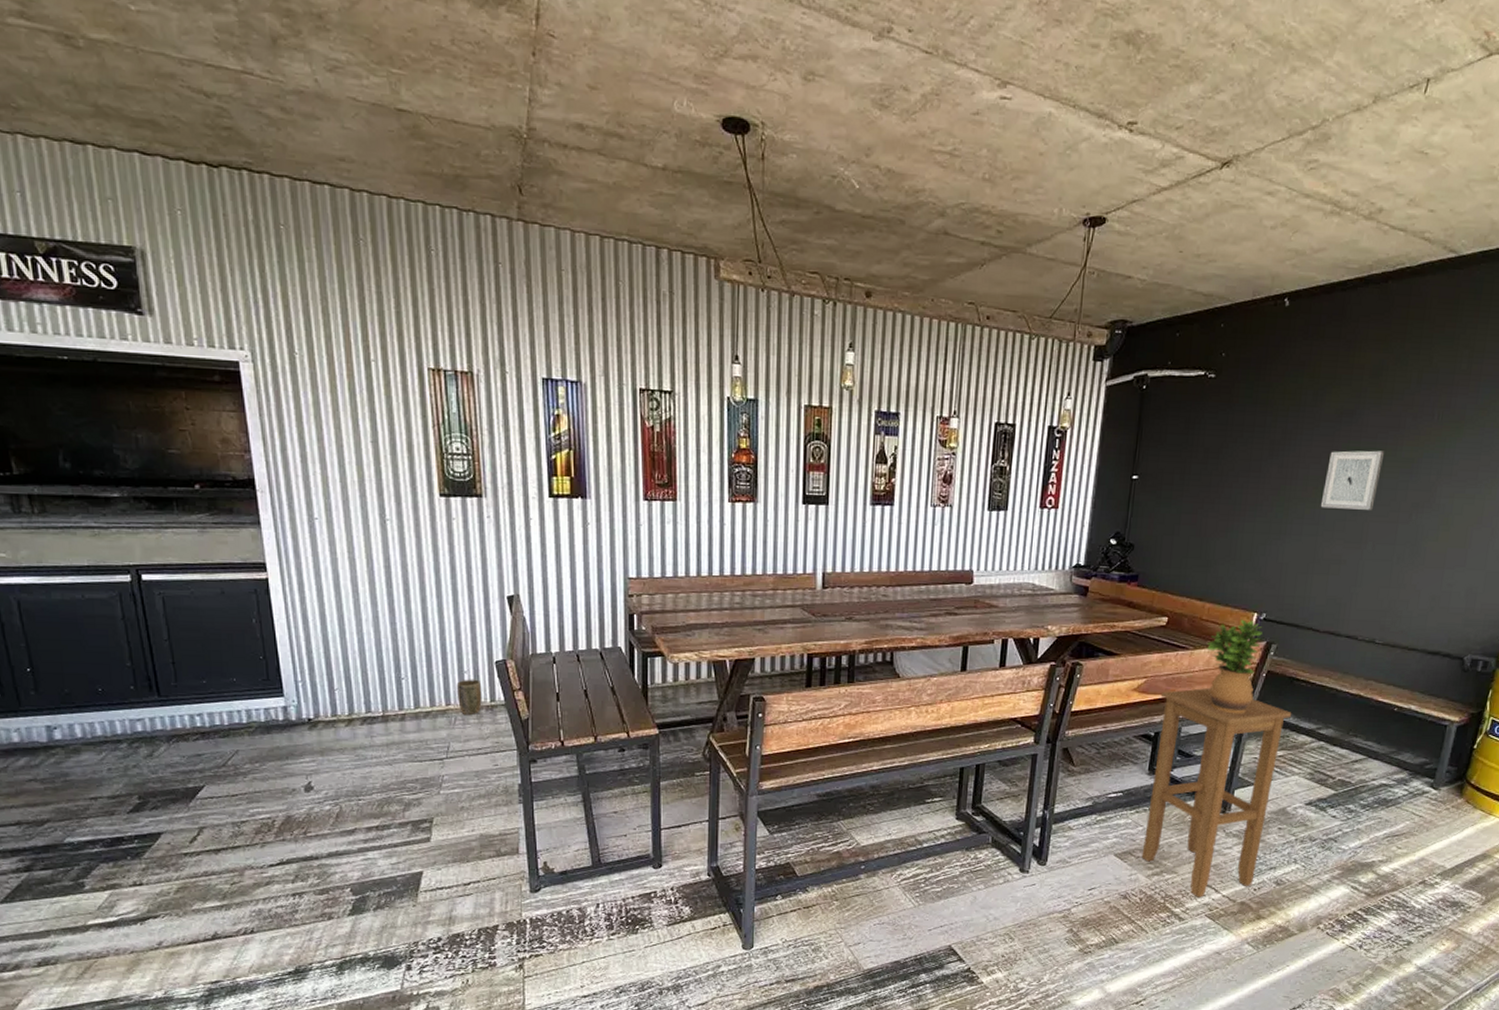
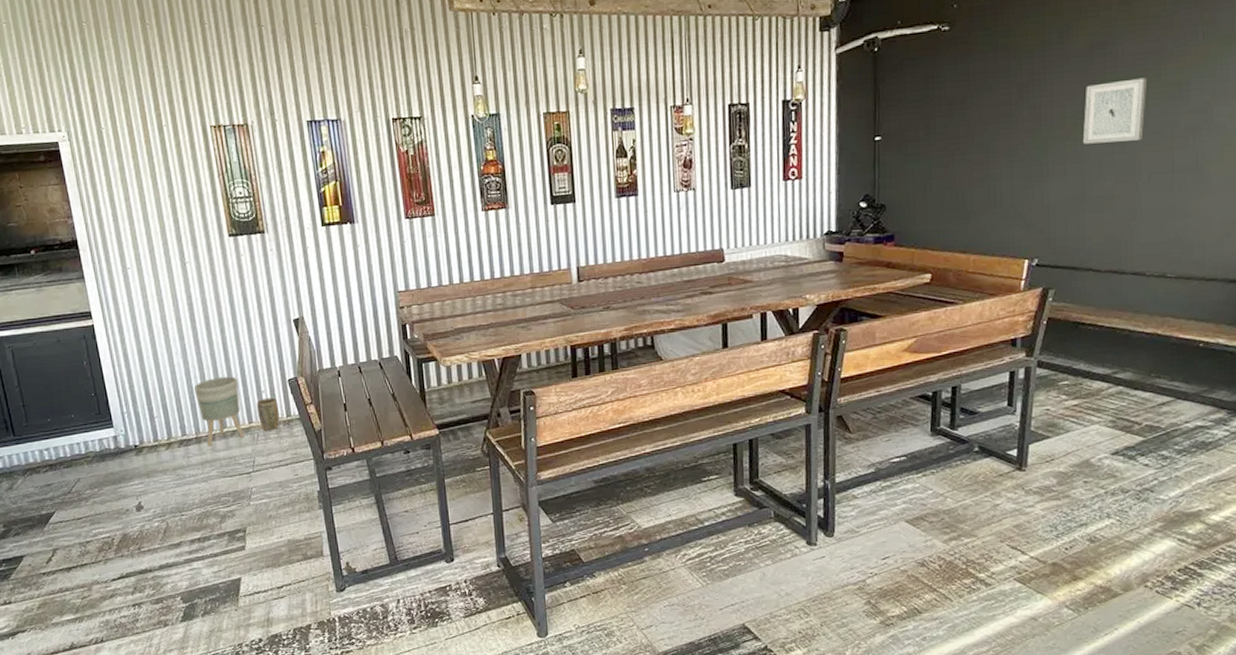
planter: none [384,651,440,727] -> present [193,376,245,447]
stool: present [1141,688,1292,897] -> none [934,342,1082,561]
potted plant: present [1206,619,1262,714] -> none [976,267,1037,366]

